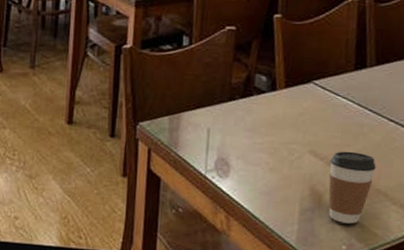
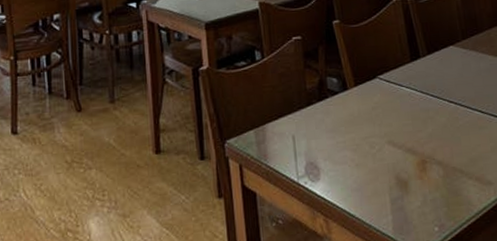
coffee cup: present [328,151,376,224] -> none [407,135,448,206]

